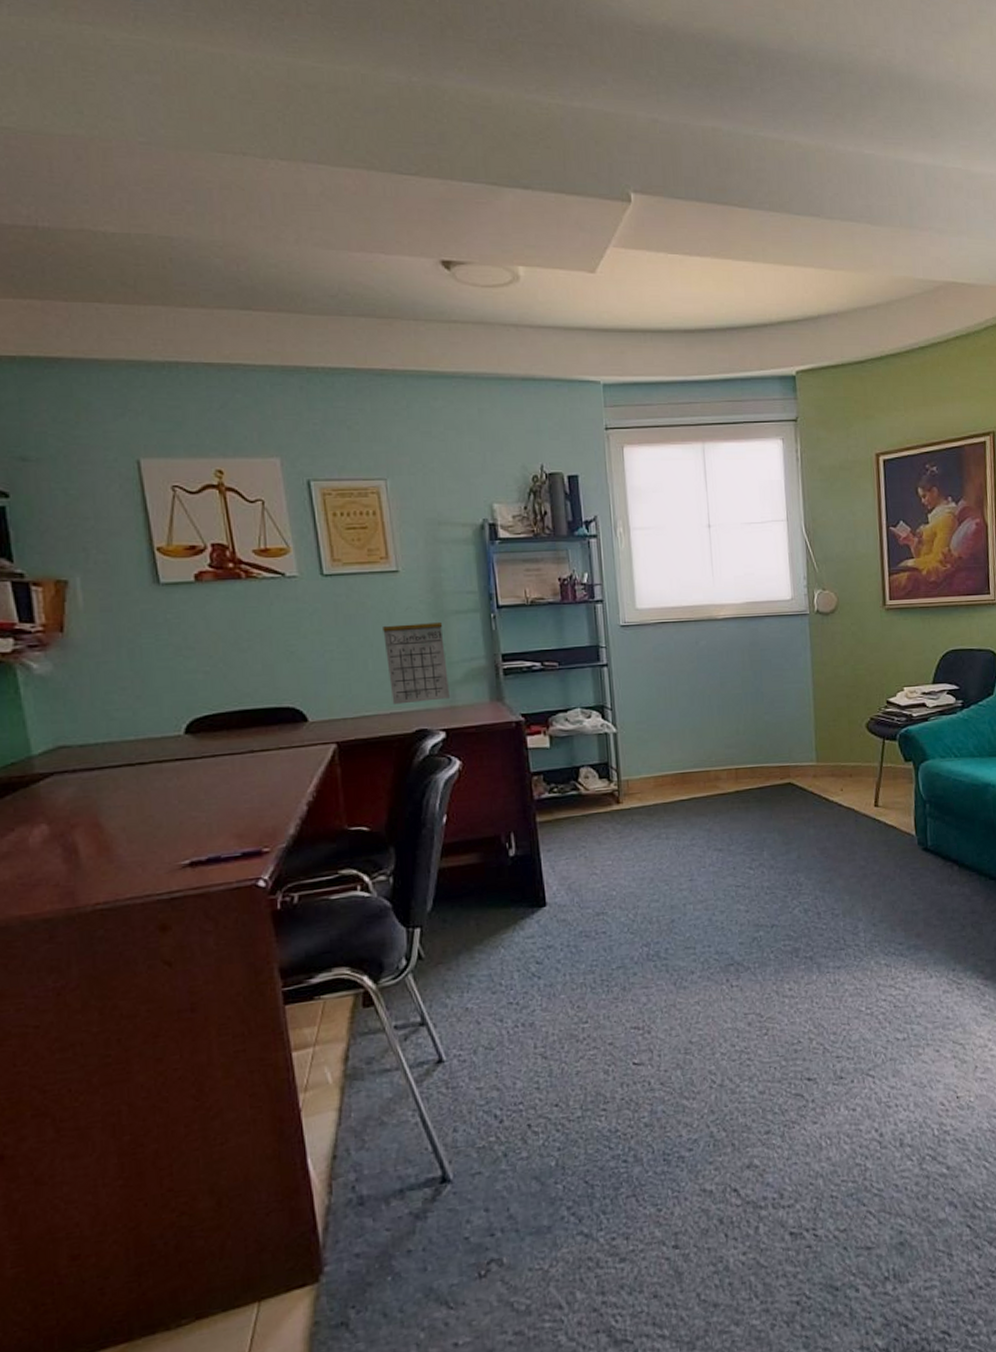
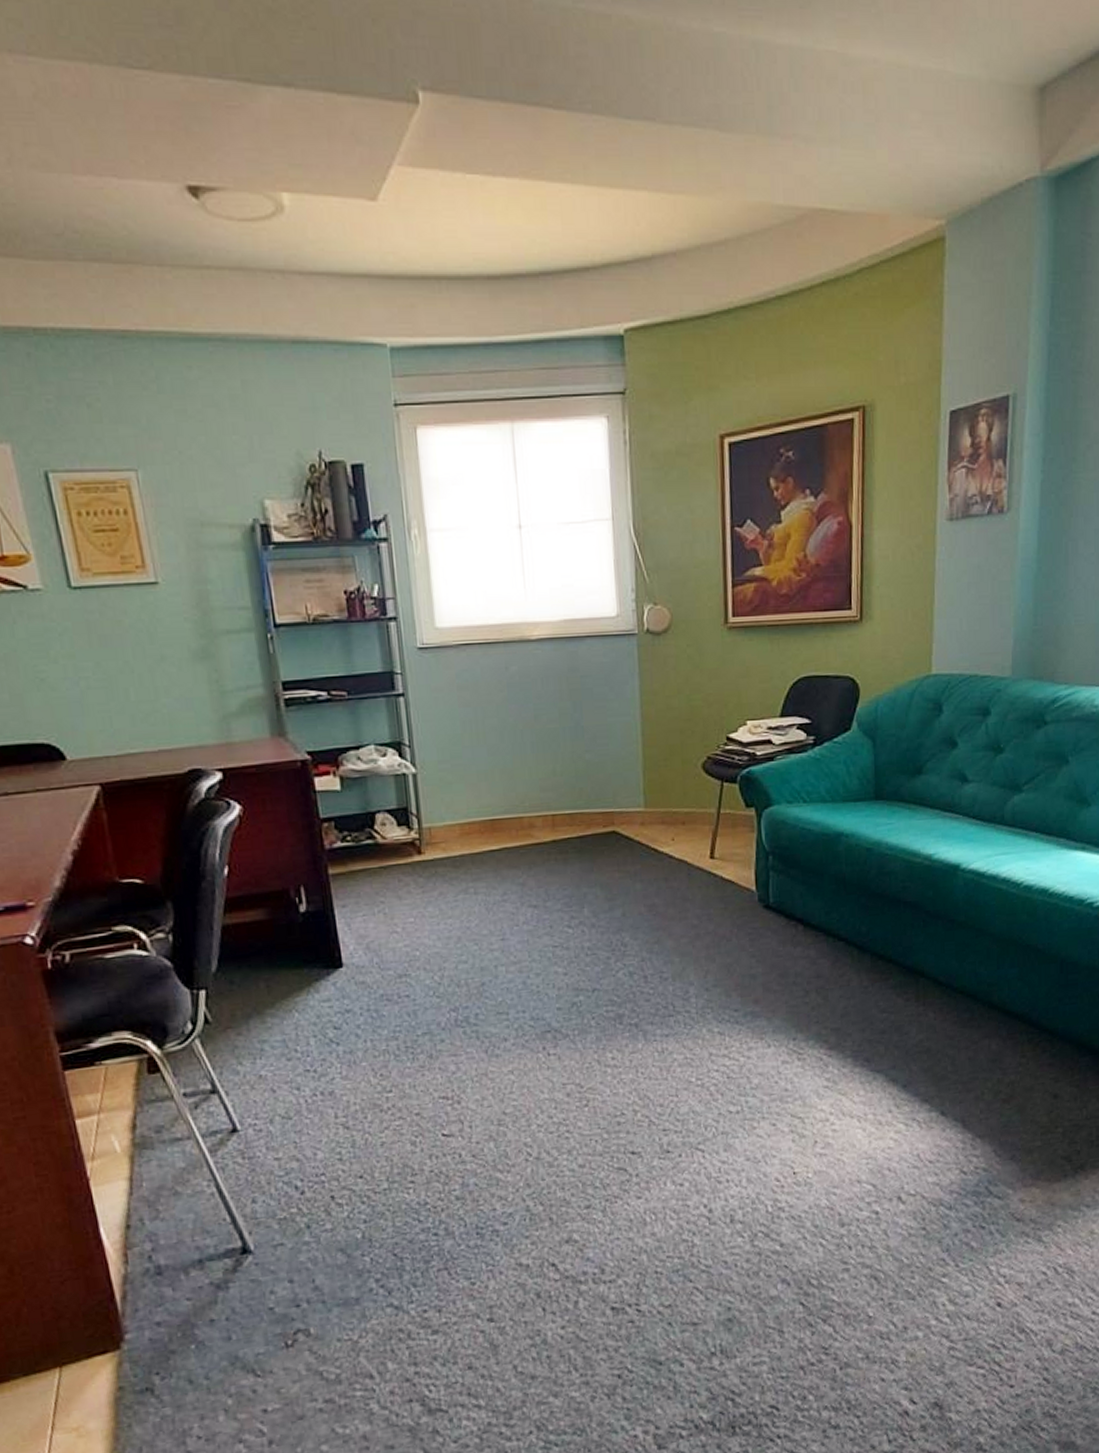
calendar: present [383,607,451,705] -> none [144,626,226,741]

